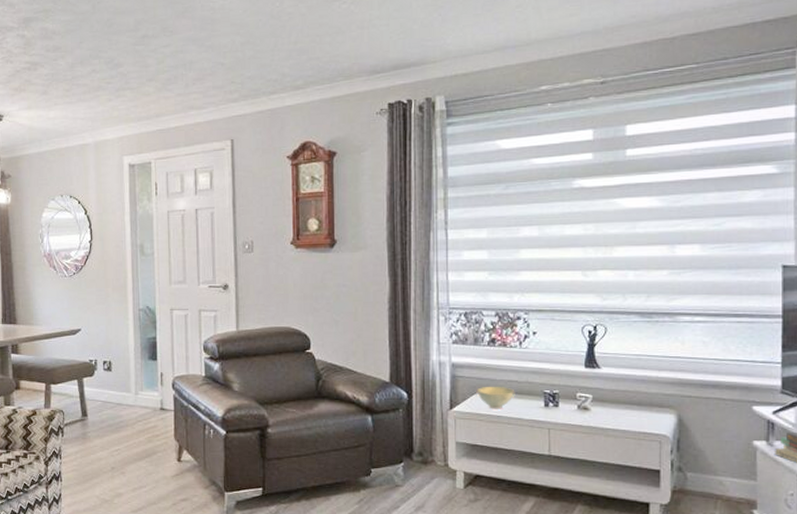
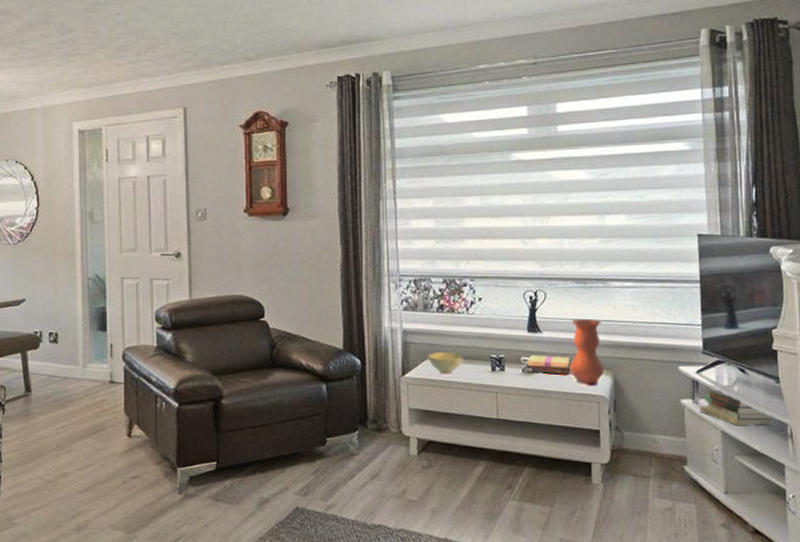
books: none [582,392,631,413] -> present [526,355,571,376]
vase: none [629,355,668,423] -> present [569,319,604,385]

